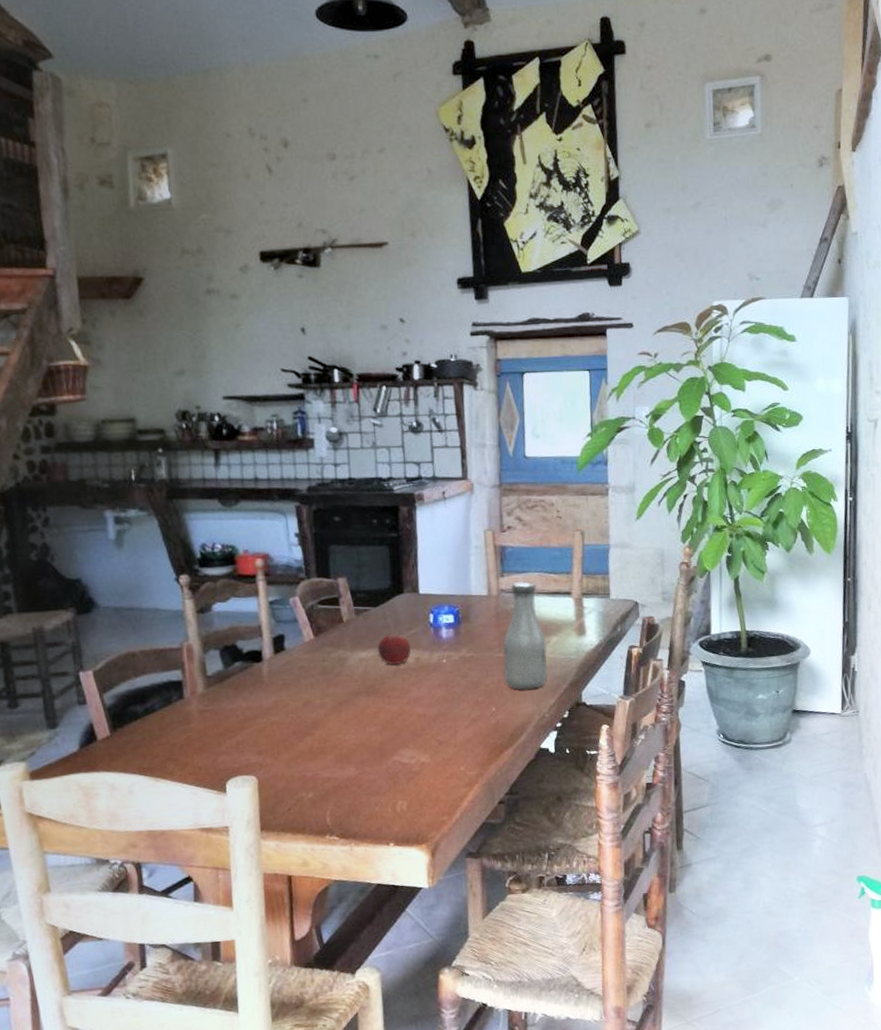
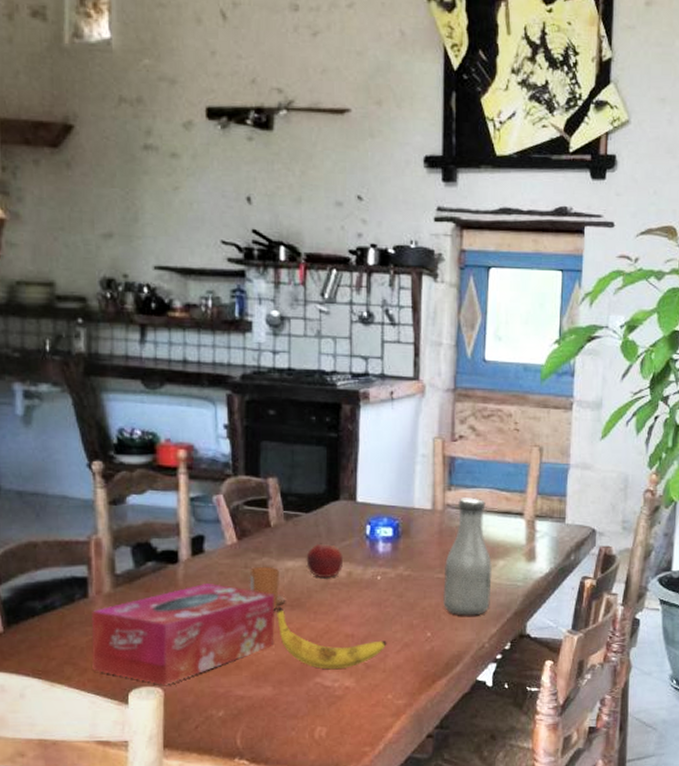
tissue box: none [188,677,354,773] -> present [91,584,275,685]
candle: none [327,658,362,697] -> present [249,567,286,609]
banana: none [354,694,456,748] -> present [277,607,387,670]

